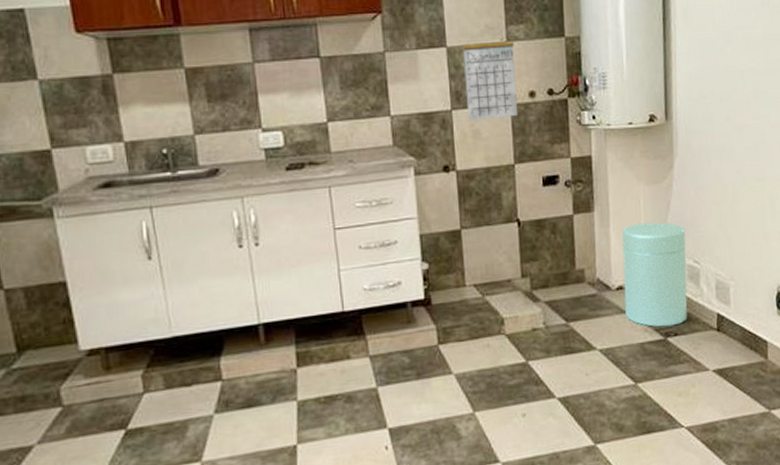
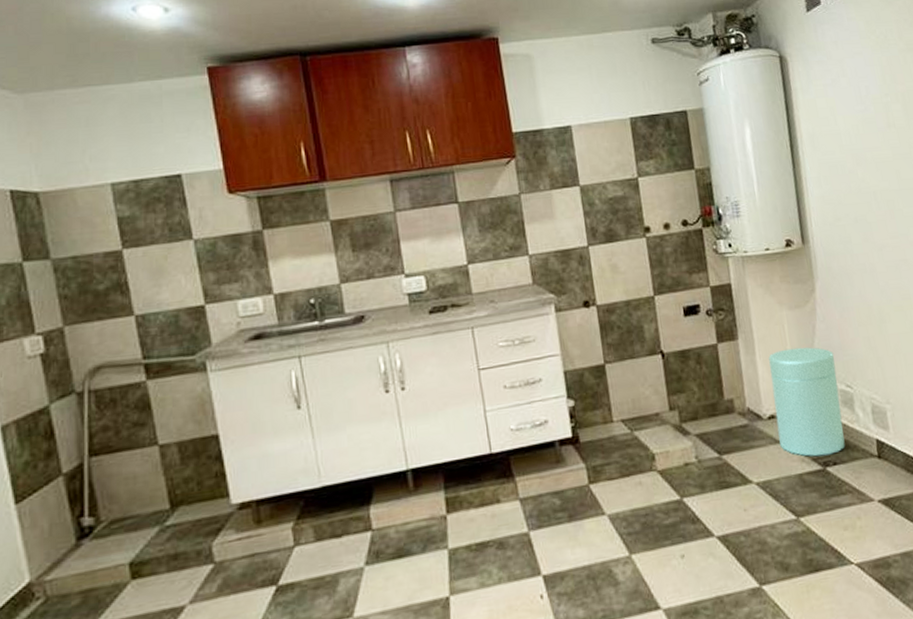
calendar: present [461,26,517,120] -> none [594,164,653,255]

